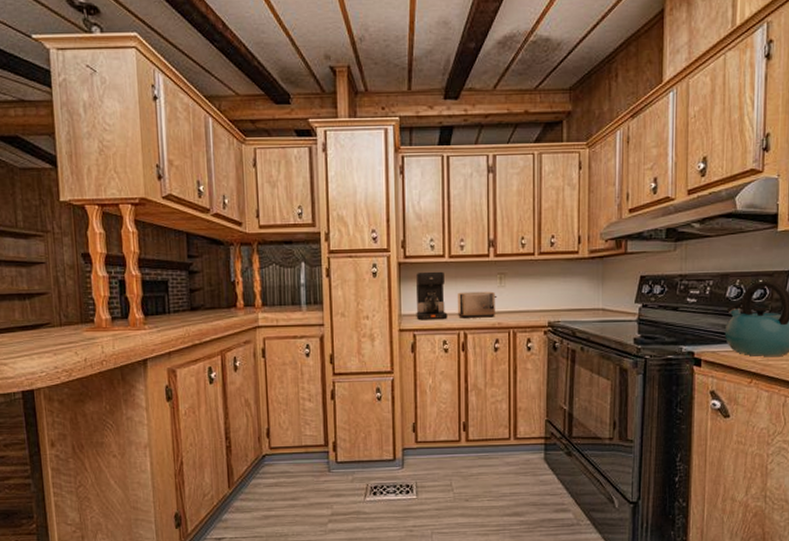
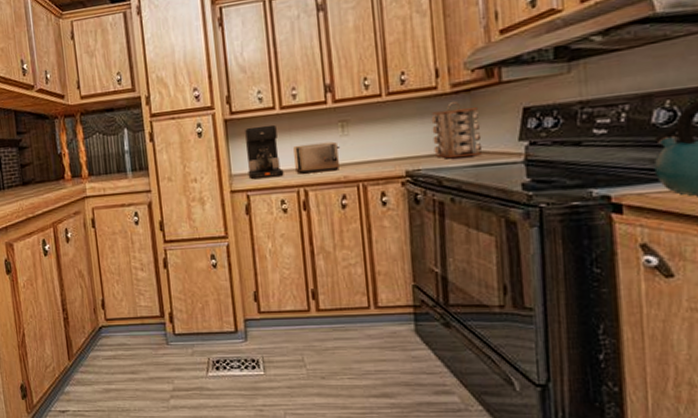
spice rack: none [571,265,609,314] -> present [431,101,483,159]

